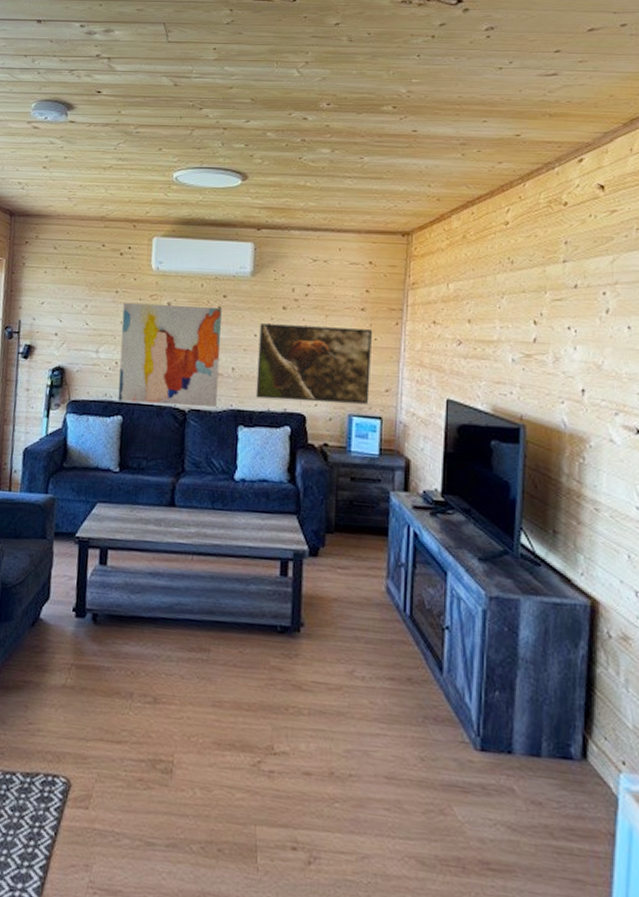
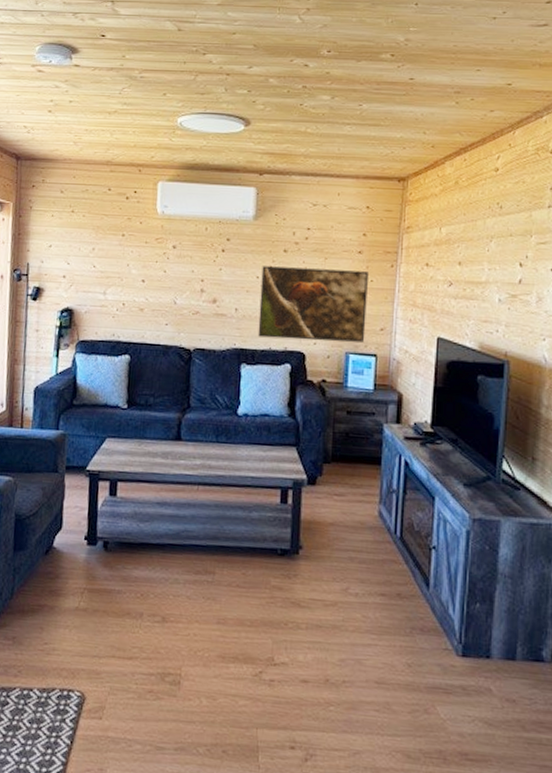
wall art: present [117,302,222,407] -> none [125,245,225,346]

